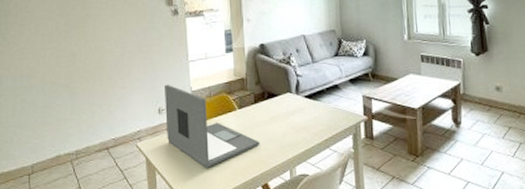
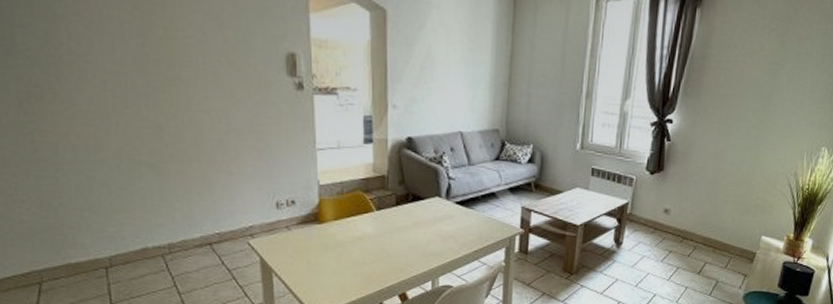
laptop: present [165,84,260,168] -> none [284,174,400,273]

